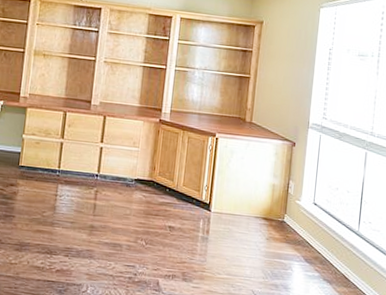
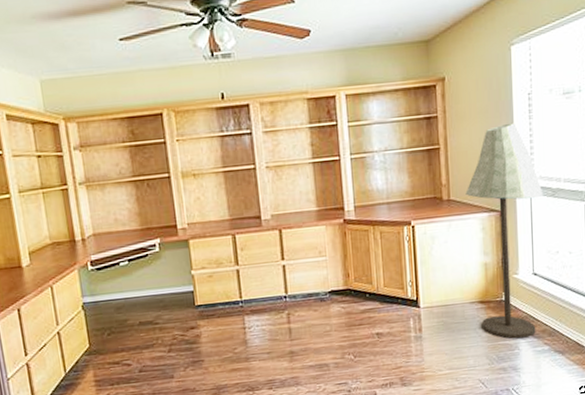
floor lamp: none [263,69,332,261] -> present [465,122,544,339]

